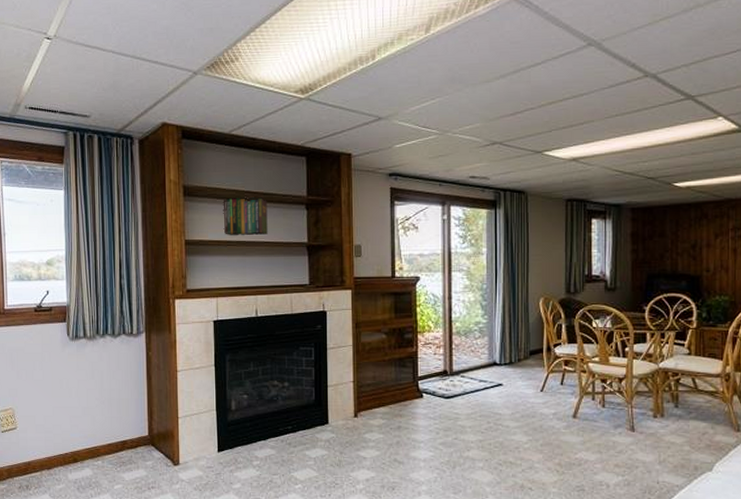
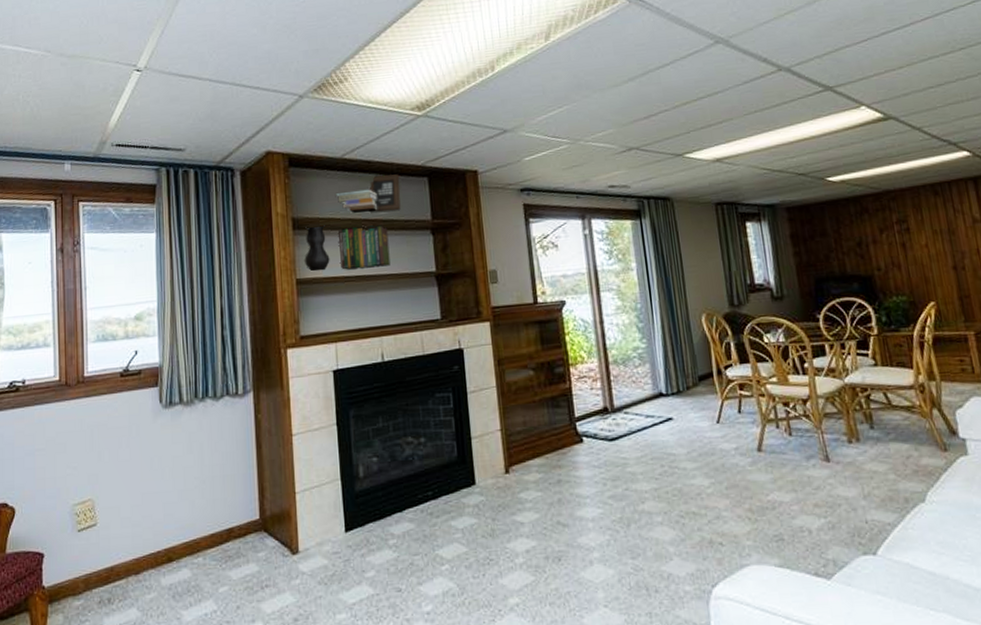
vase: none [193,194,215,235] -> present [305,225,330,272]
books: none [223,164,260,186] -> present [336,189,378,214]
picture frame: none [252,152,281,187] -> present [369,174,401,214]

